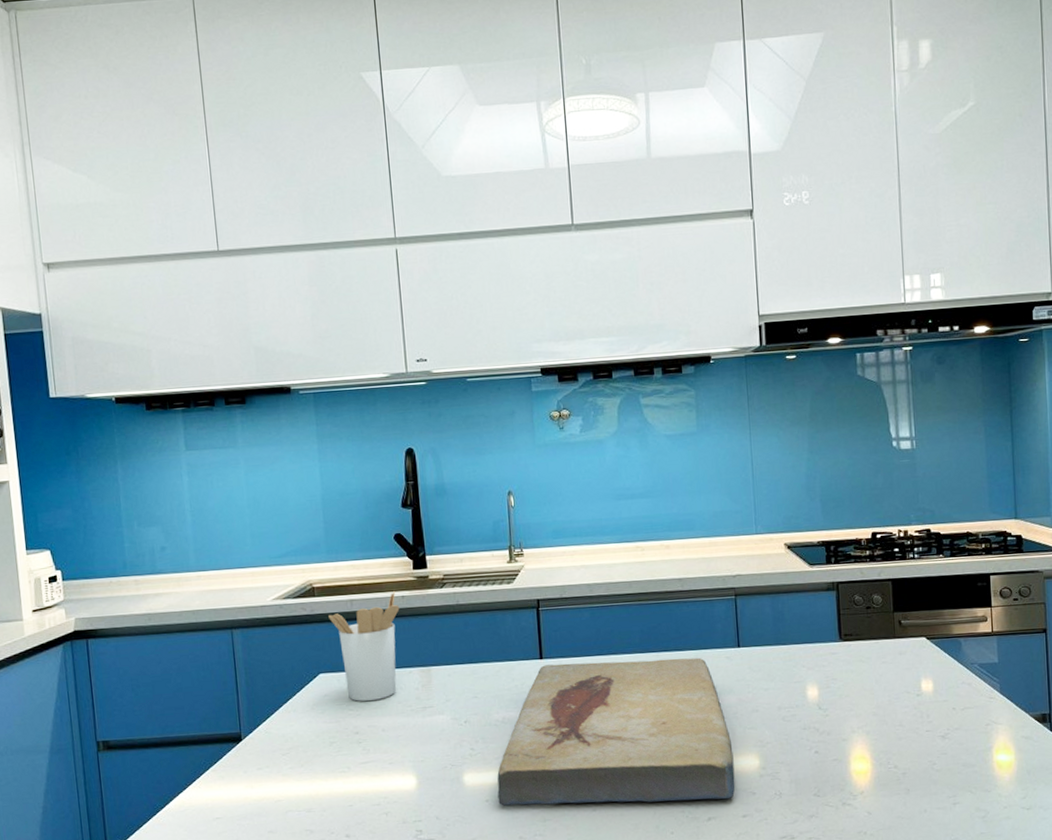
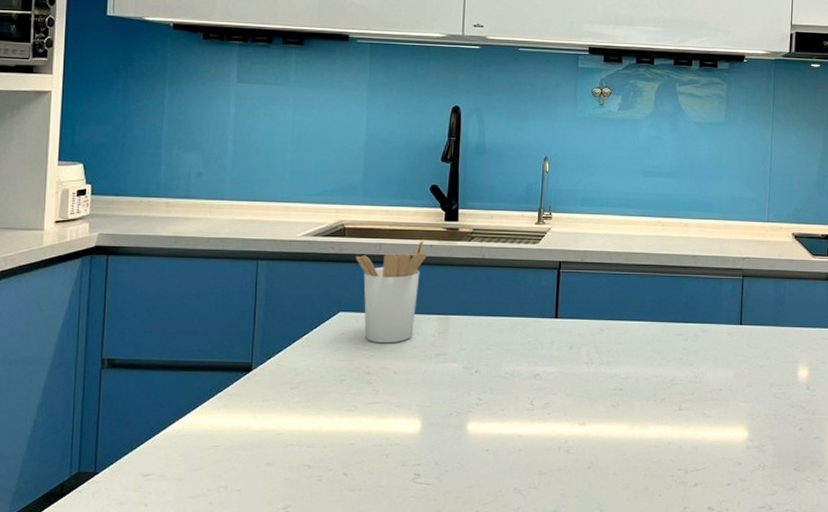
fish fossil: present [497,657,736,806] -> none [498,324,725,467]

